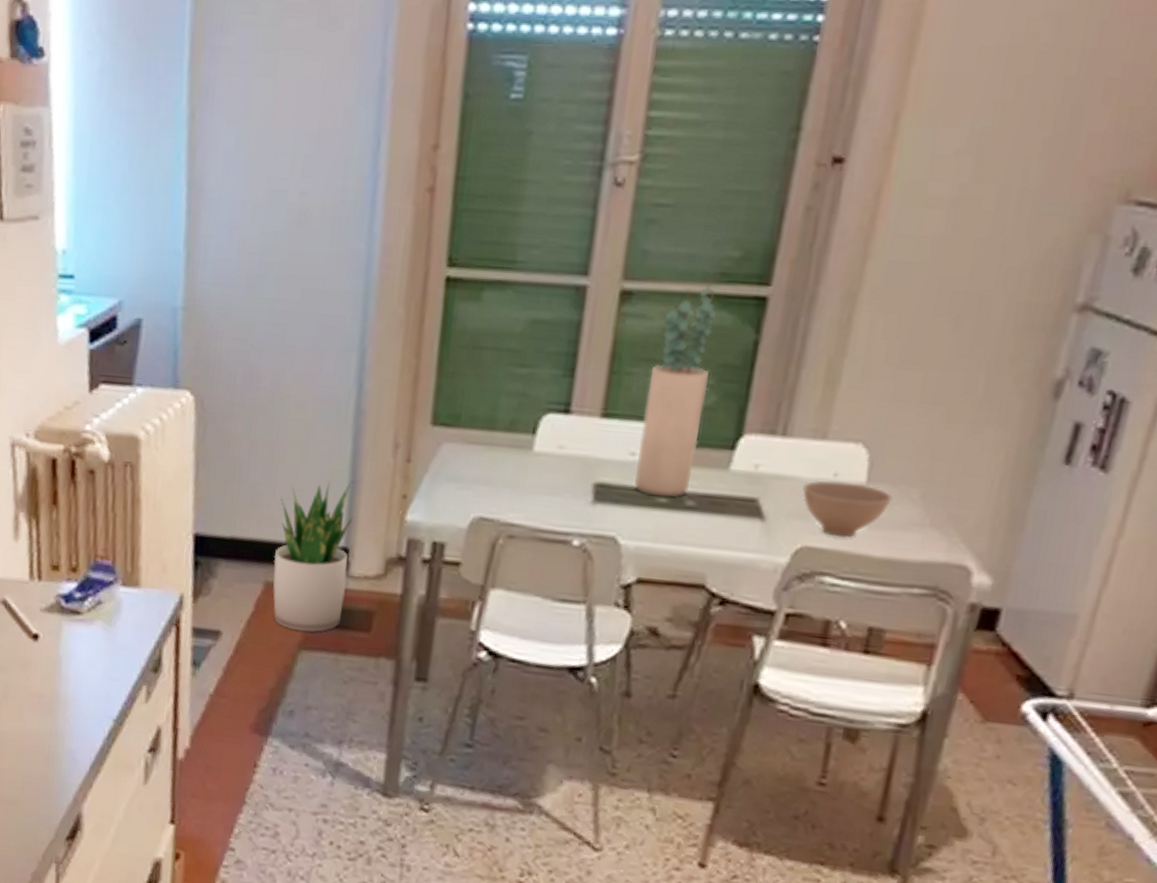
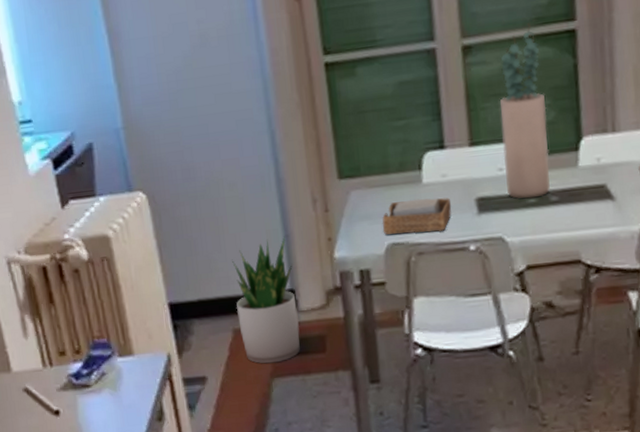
napkin holder: none [472,467,563,515] -> present [382,197,452,235]

